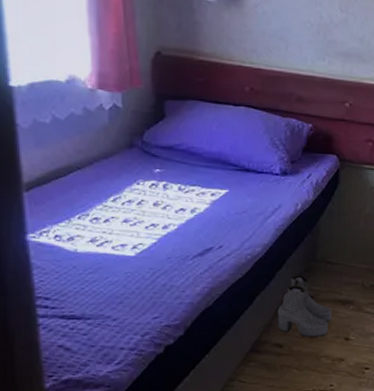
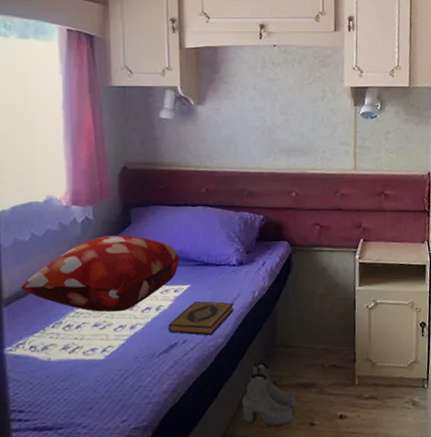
decorative pillow: none [42,127,218,210] -> present [20,235,179,313]
hardback book: none [203,208,275,244] -> present [168,301,234,336]

